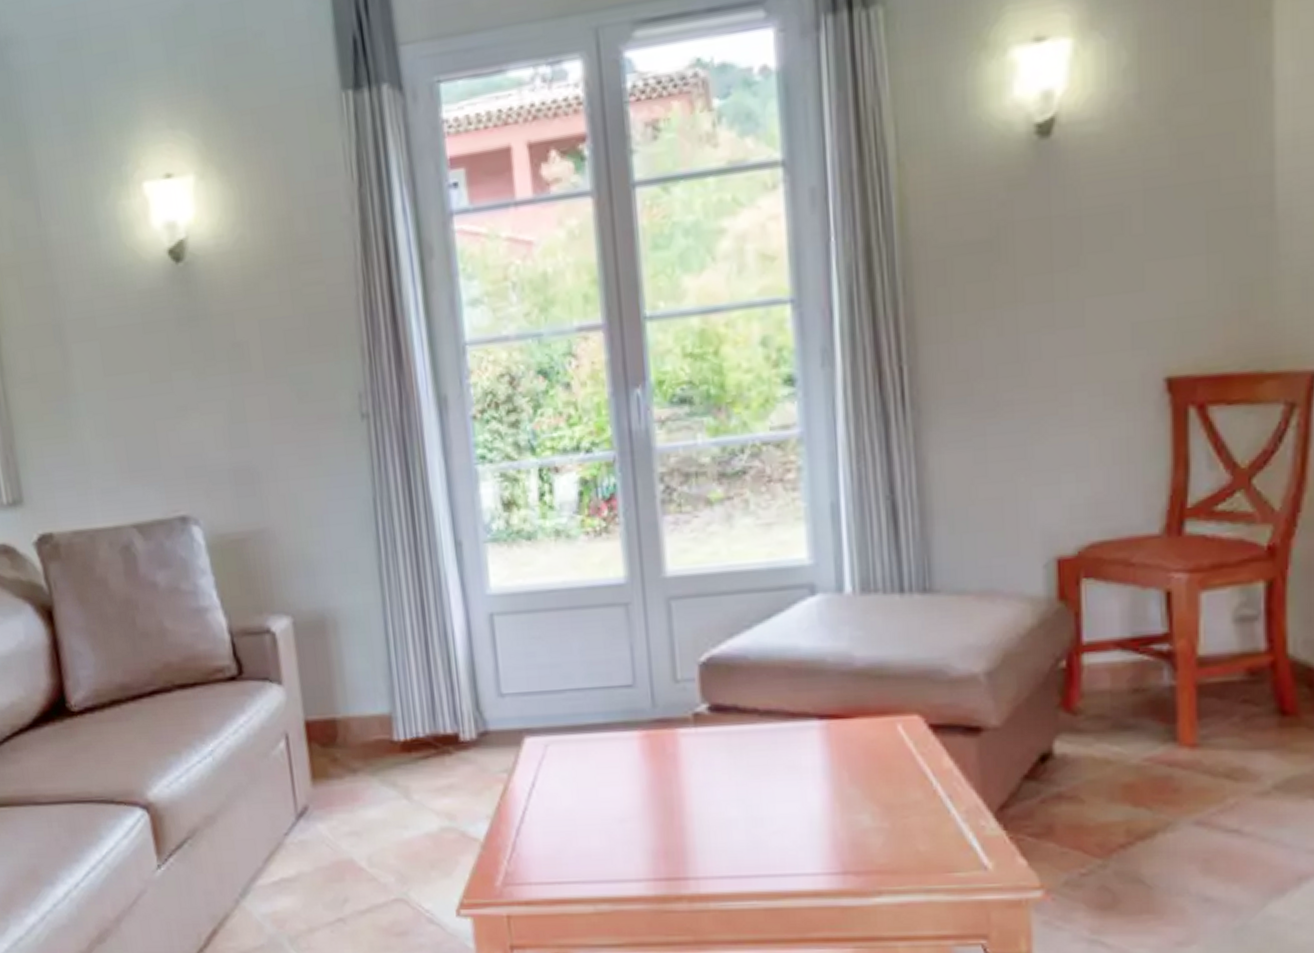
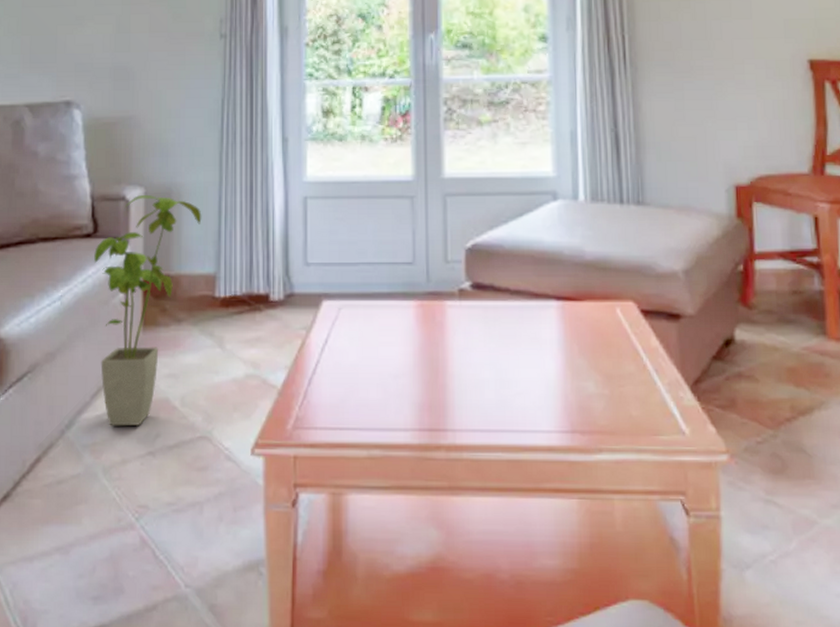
house plant: none [242,625,367,893] -> present [94,195,202,427]

